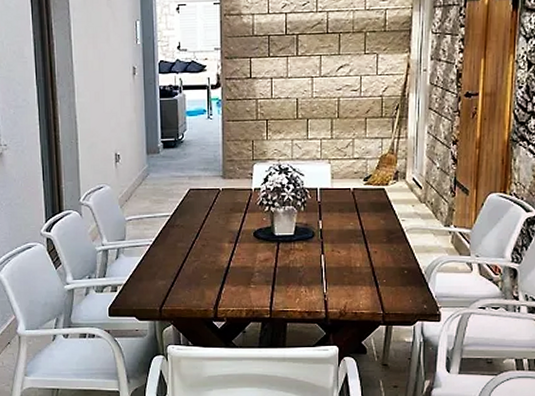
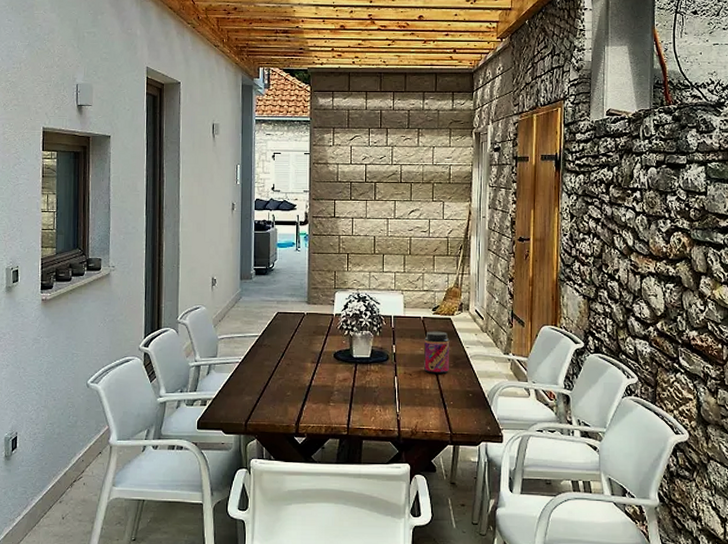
jar: none [354,203,383,250] -> present [424,331,450,374]

